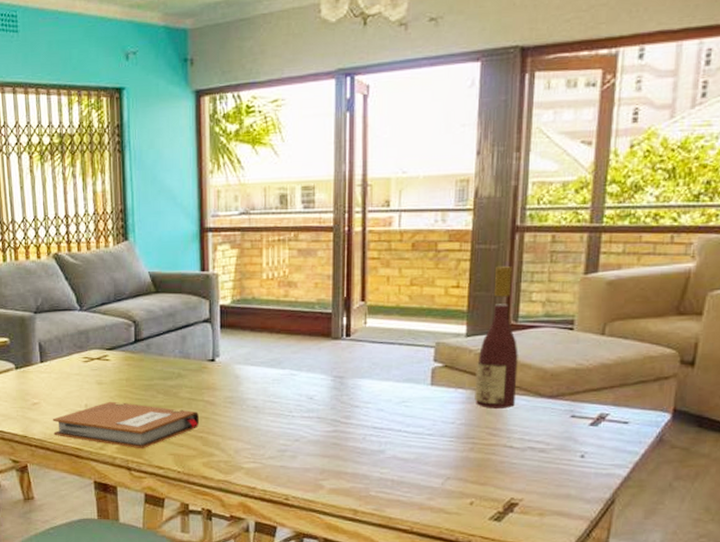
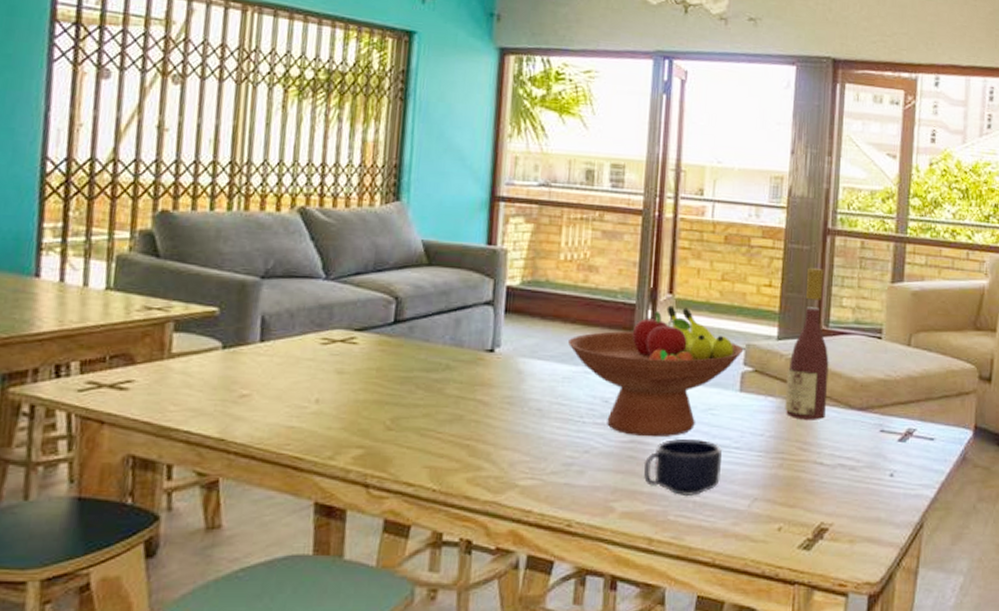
notebook: present [53,401,200,449] -> none [264,396,468,460]
fruit bowl: none [274,312,434,427] -> present [567,305,744,438]
mug: none [346,427,417,476] -> present [644,438,723,497]

